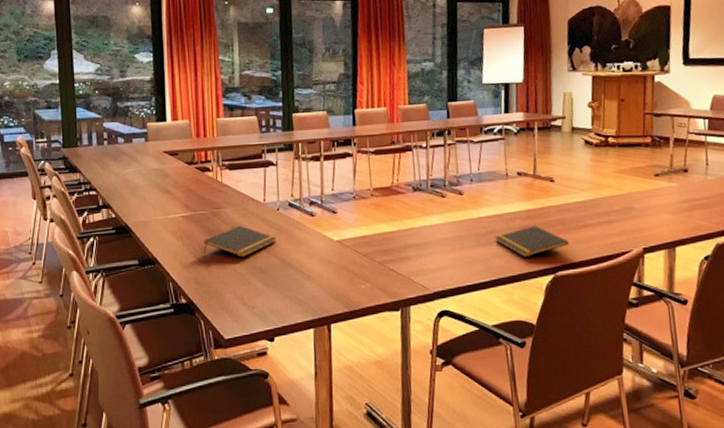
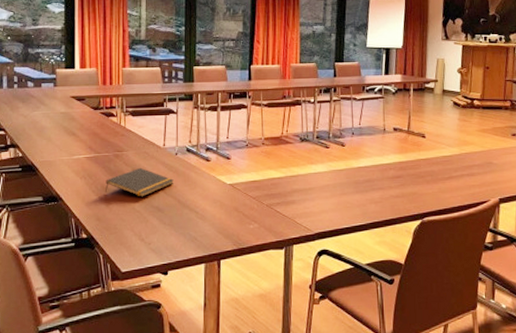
notepad: present [495,225,569,257] -> none [371,176,435,204]

